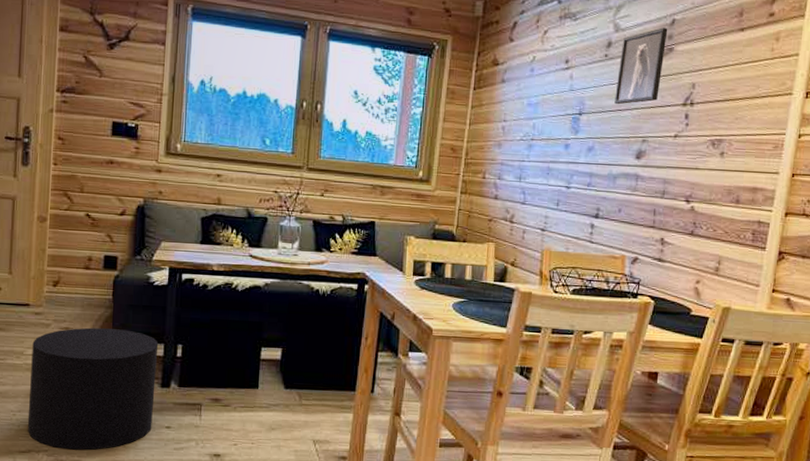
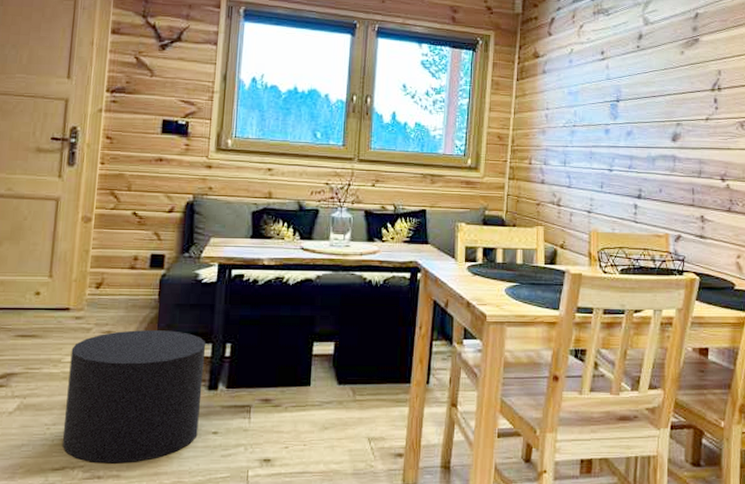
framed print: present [614,27,668,105] -> none [649,21,693,92]

